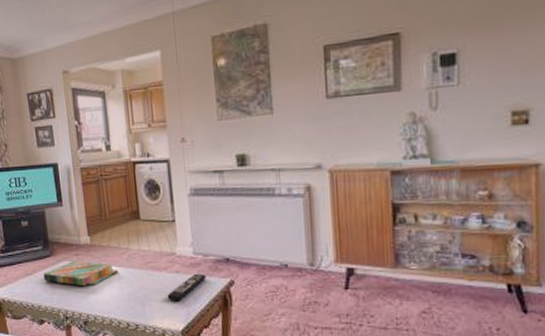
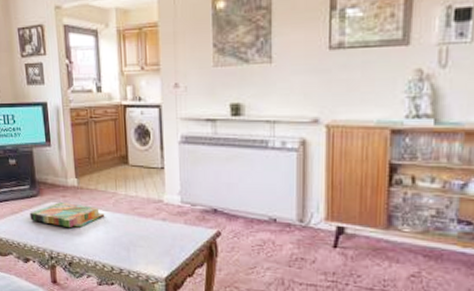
remote control: present [167,273,206,301] -> none [152,222,193,249]

